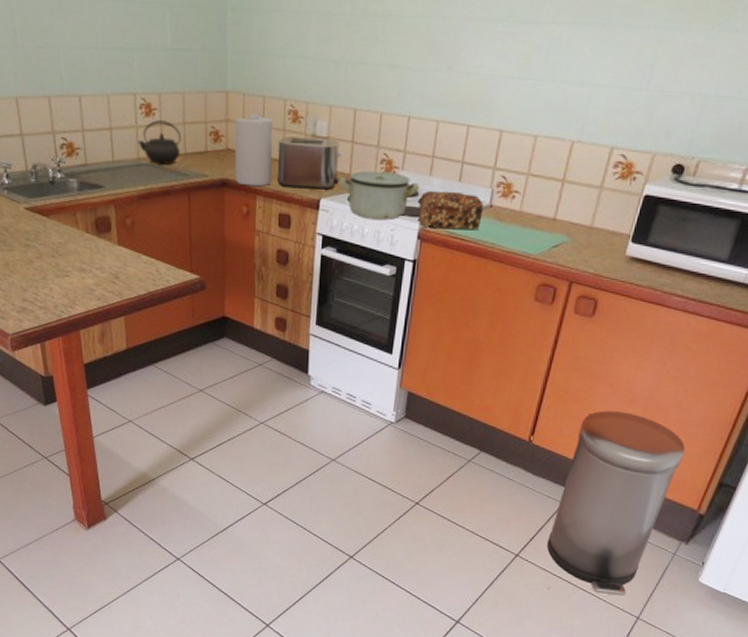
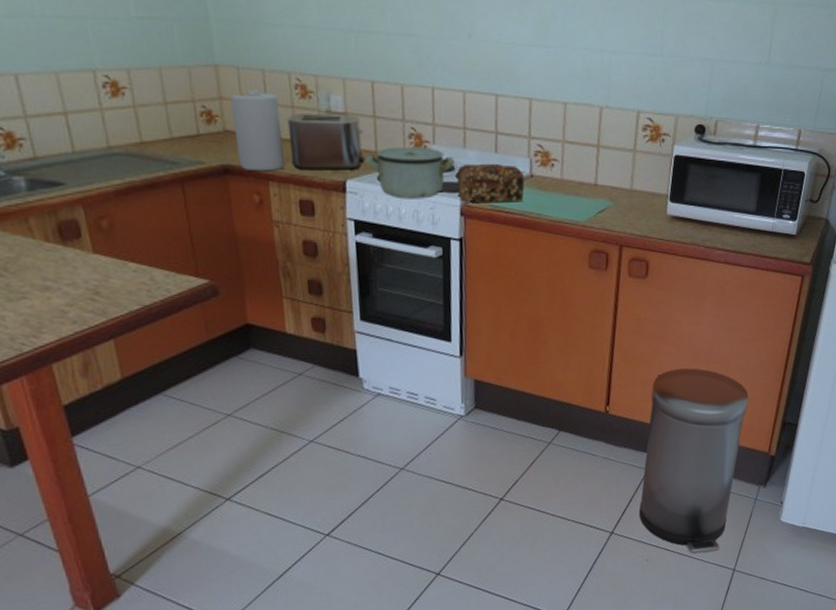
kettle: present [137,120,181,166] -> none [105,101,165,154]

